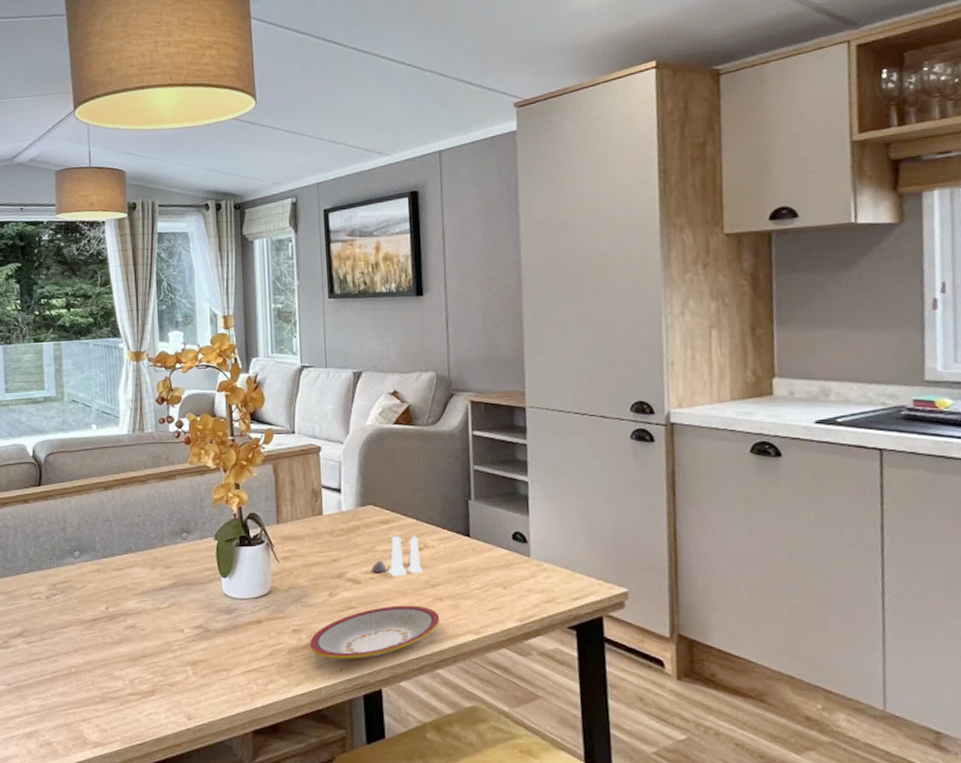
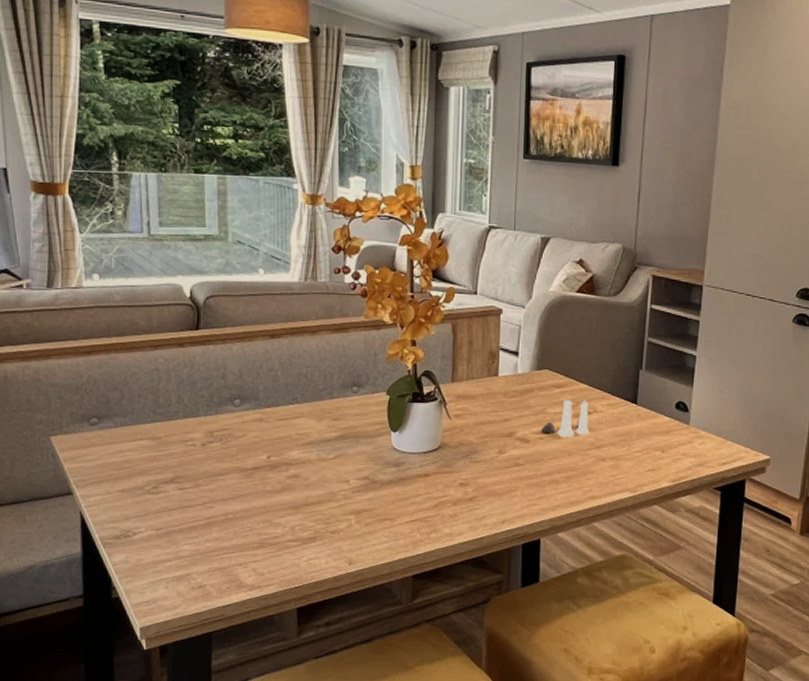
plate: present [309,605,440,659] -> none [474,464,601,512]

